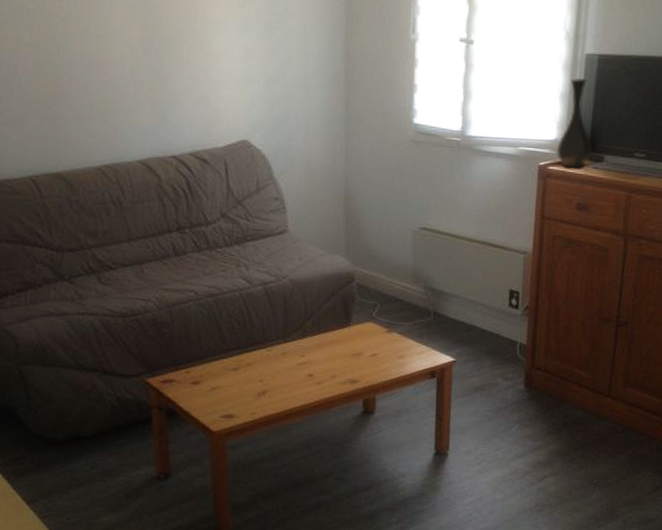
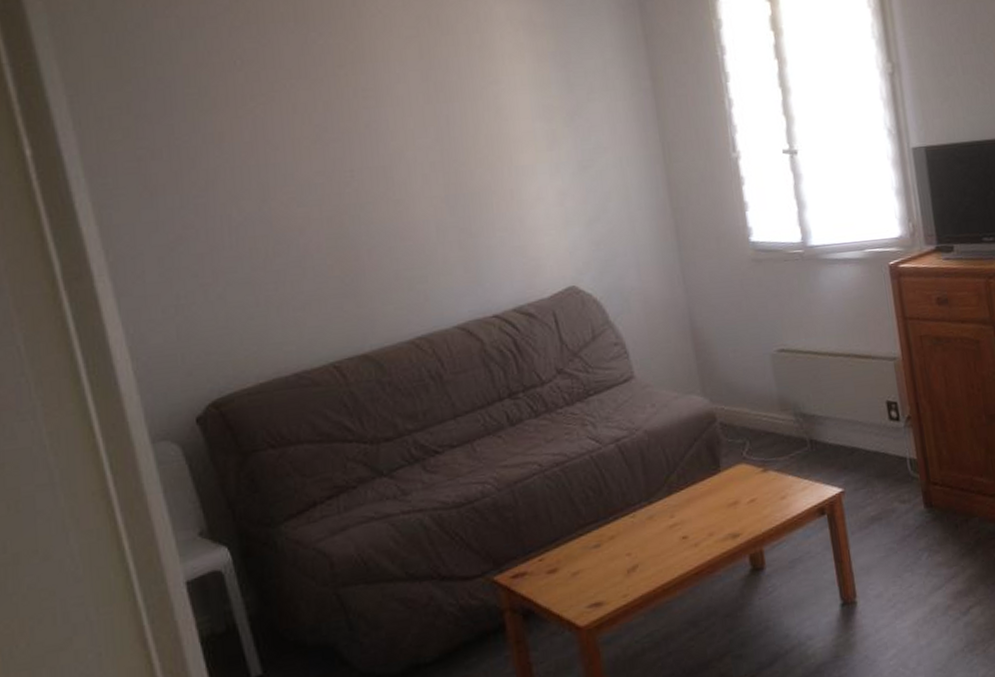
vase: present [557,77,594,169] -> none [902,172,941,265]

